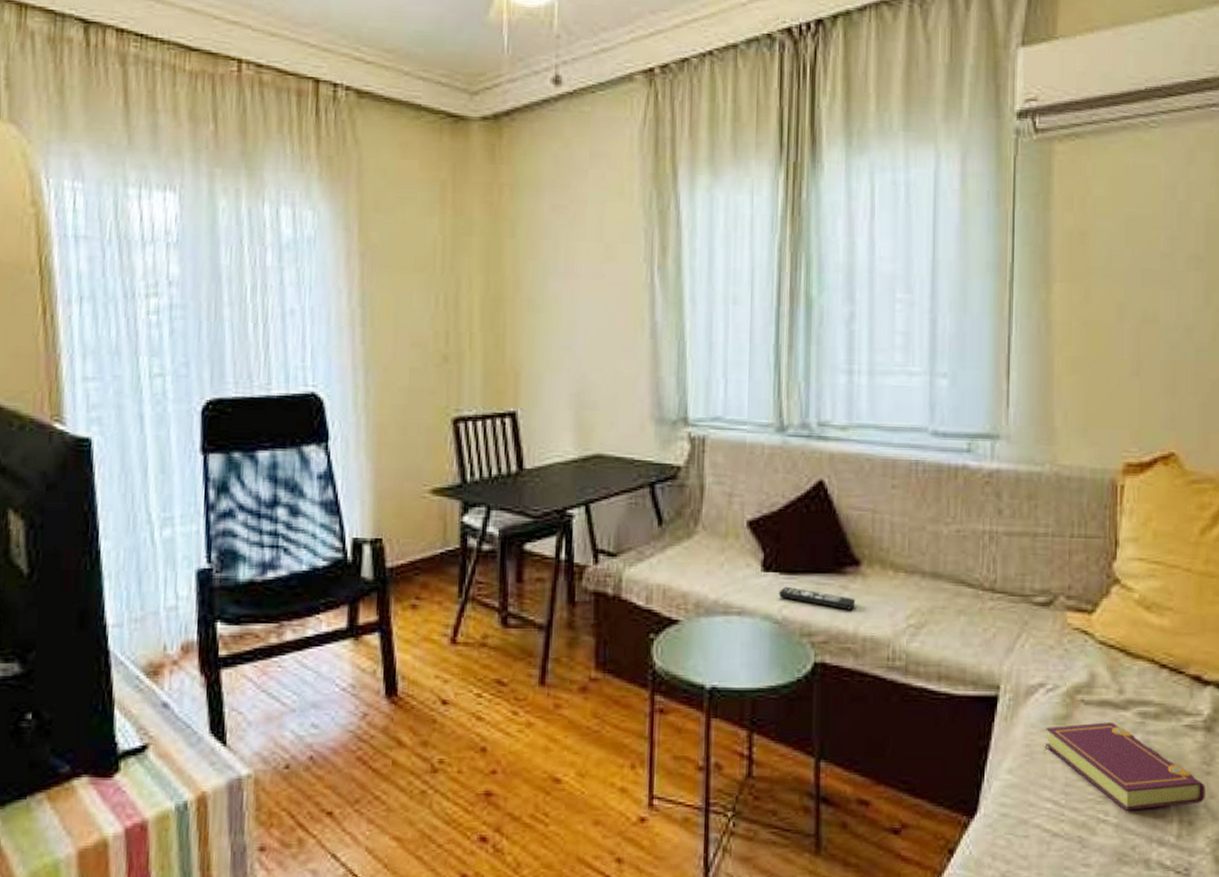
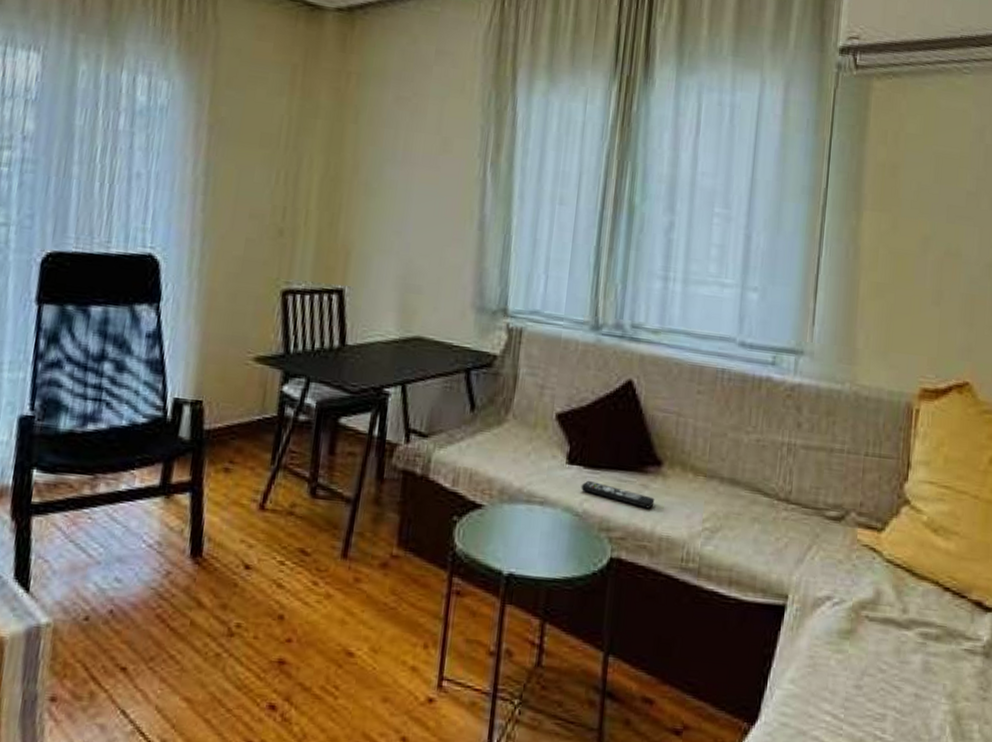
book: present [1046,722,1205,810] -> none [829,639,981,730]

